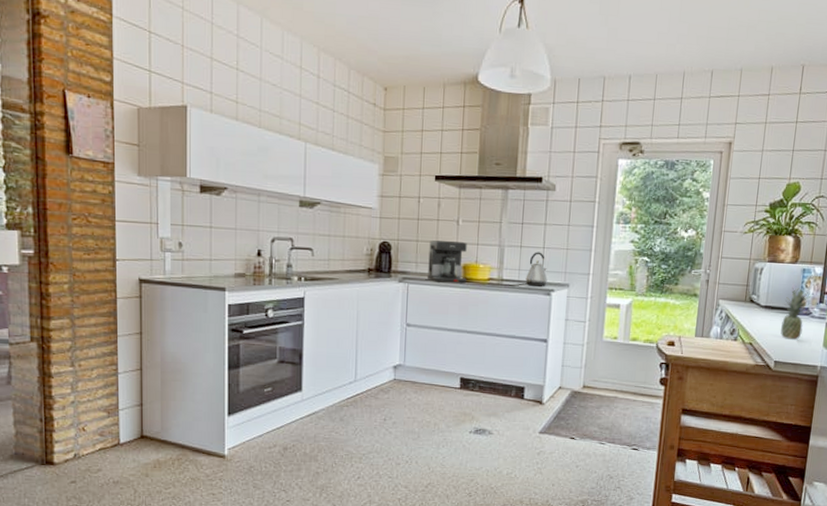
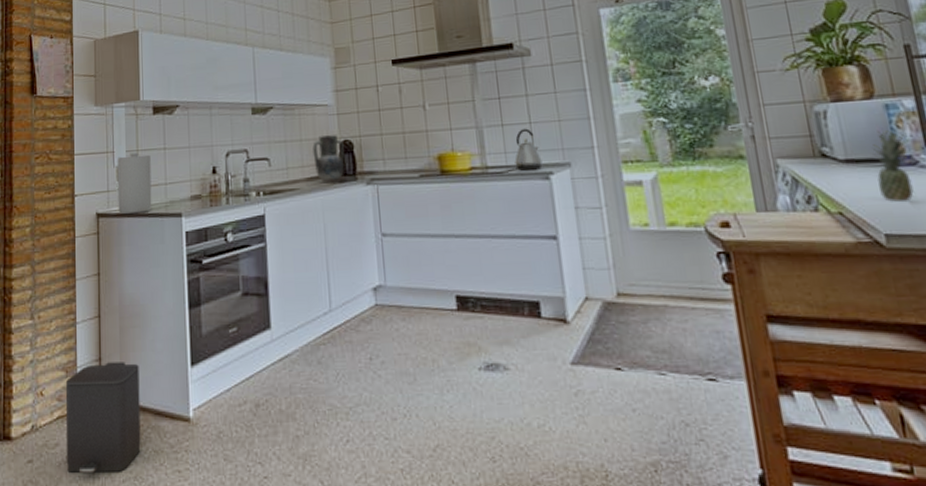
pedal bin: none [107,408,179,493] -> present [65,362,141,473]
paper towel holder: none [161,227,196,283] -> present [117,152,152,214]
ceramic jug: none [354,235,382,277] -> present [312,135,344,183]
coffee maker: present [426,240,467,284] -> none [395,129,444,181]

